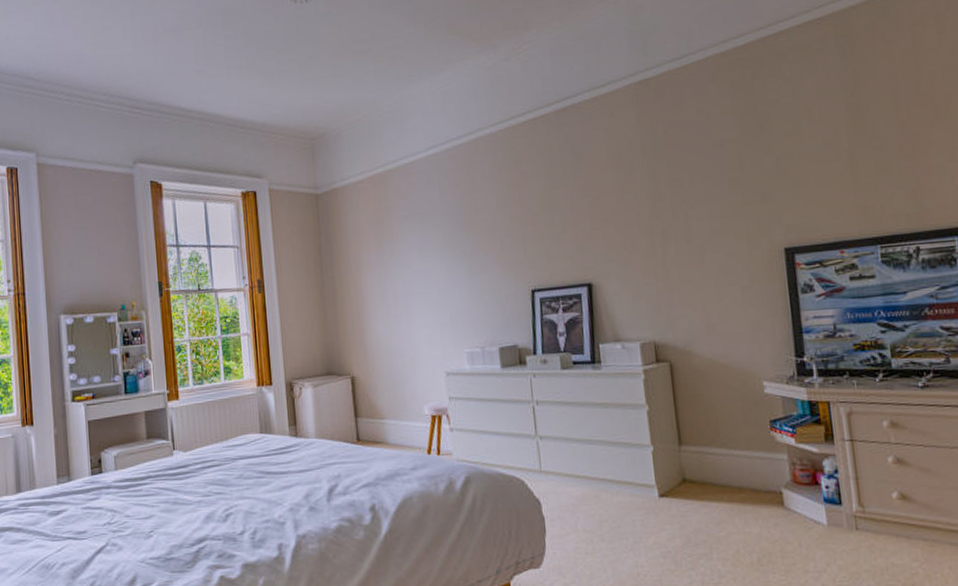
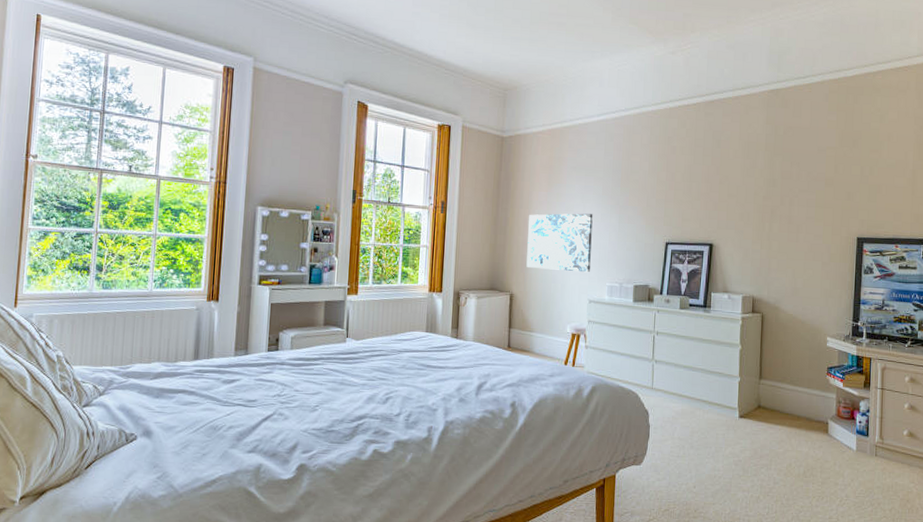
wall art: none [359,268,442,343] -> present [526,213,593,273]

